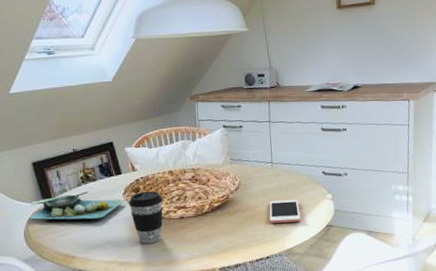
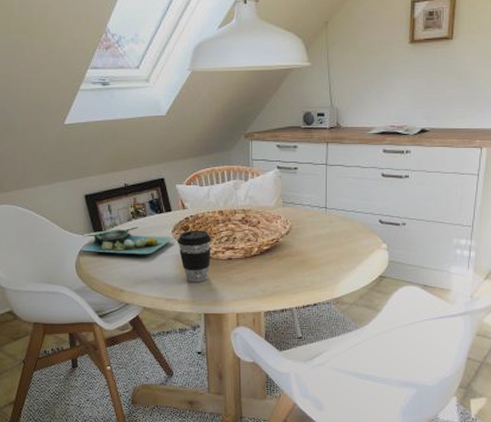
cell phone: present [269,200,300,223] -> none [320,247,352,271]

